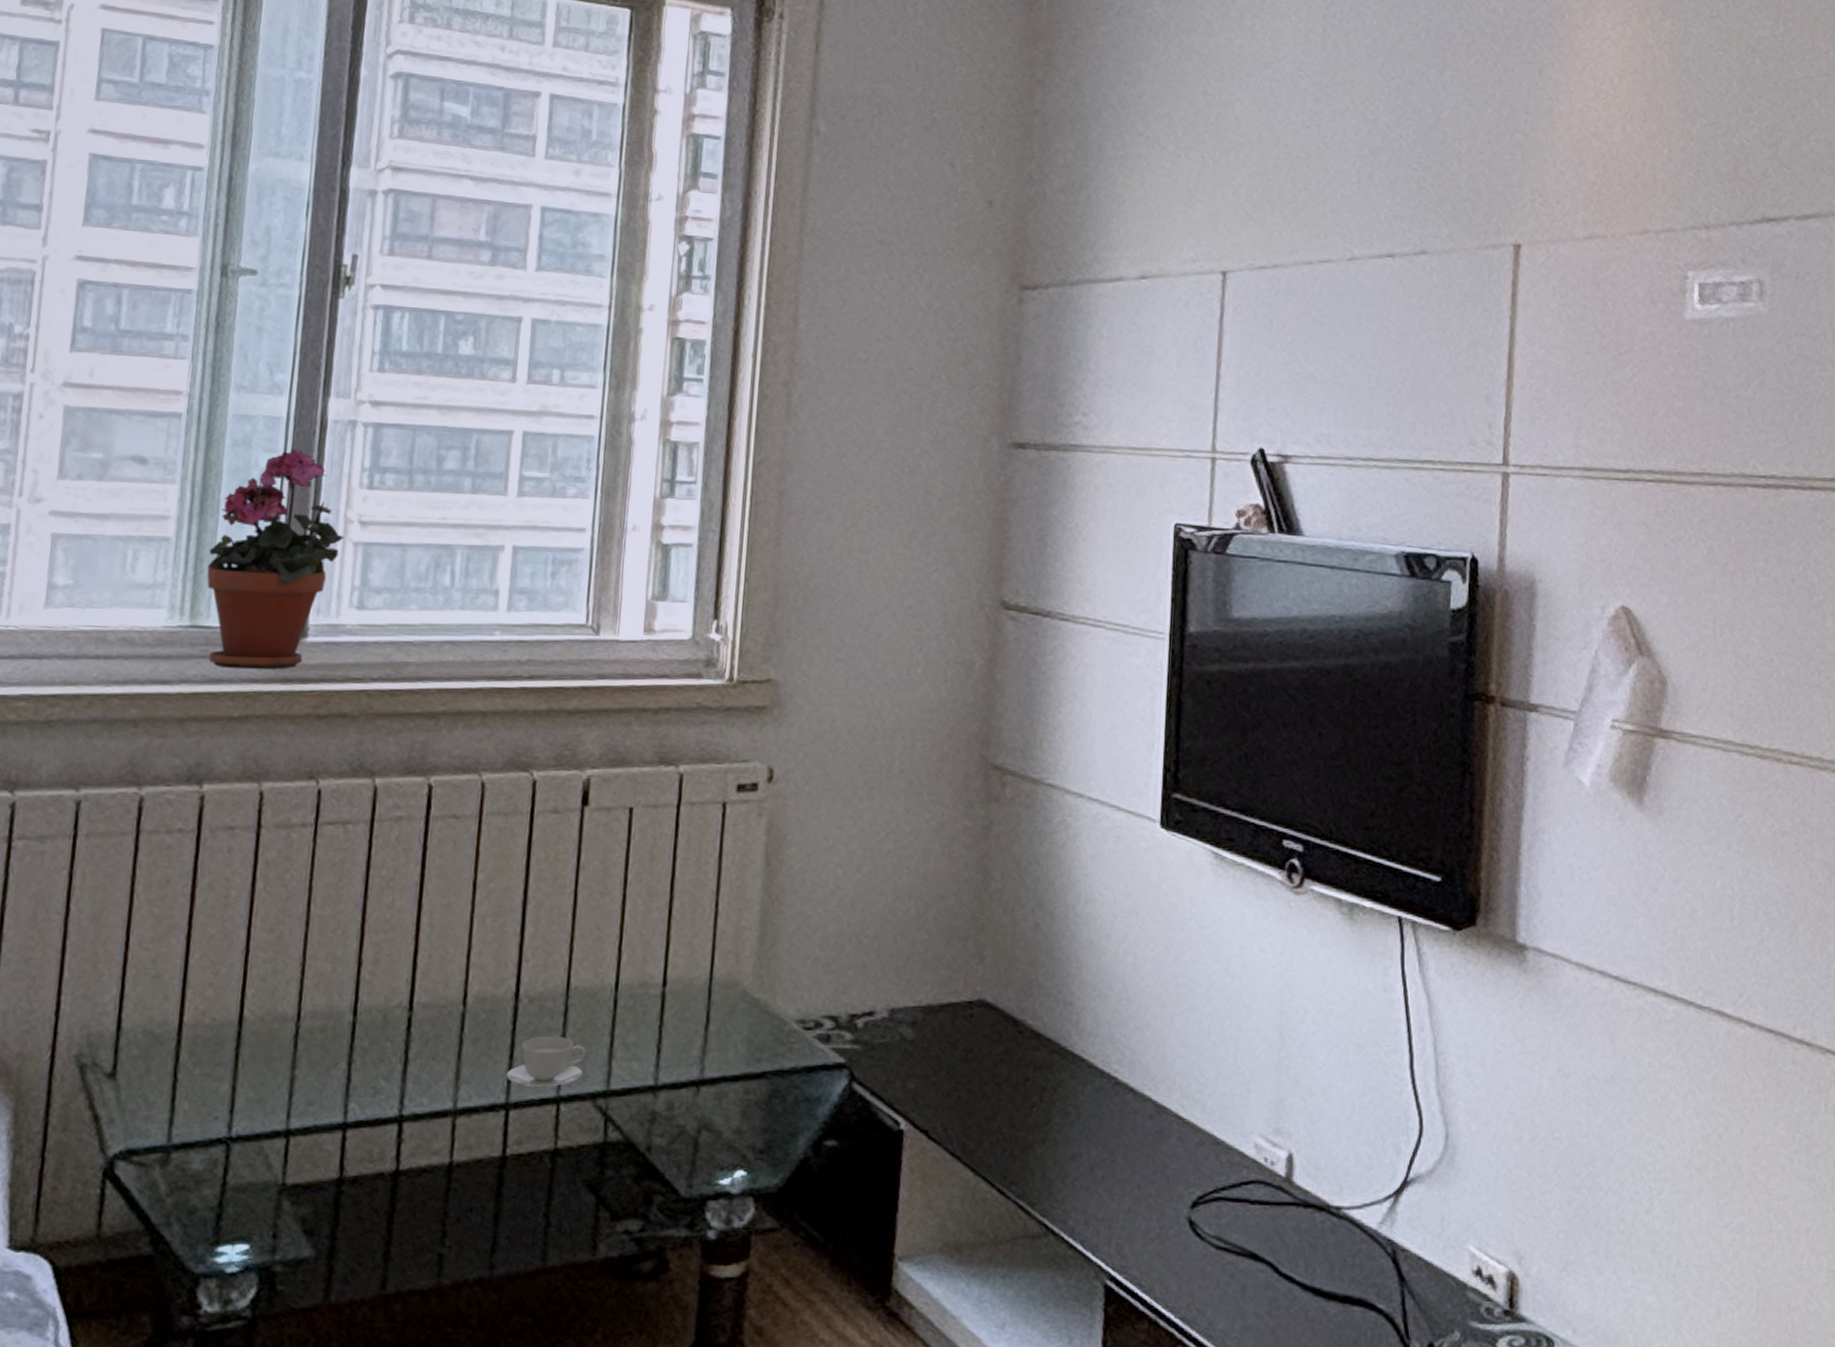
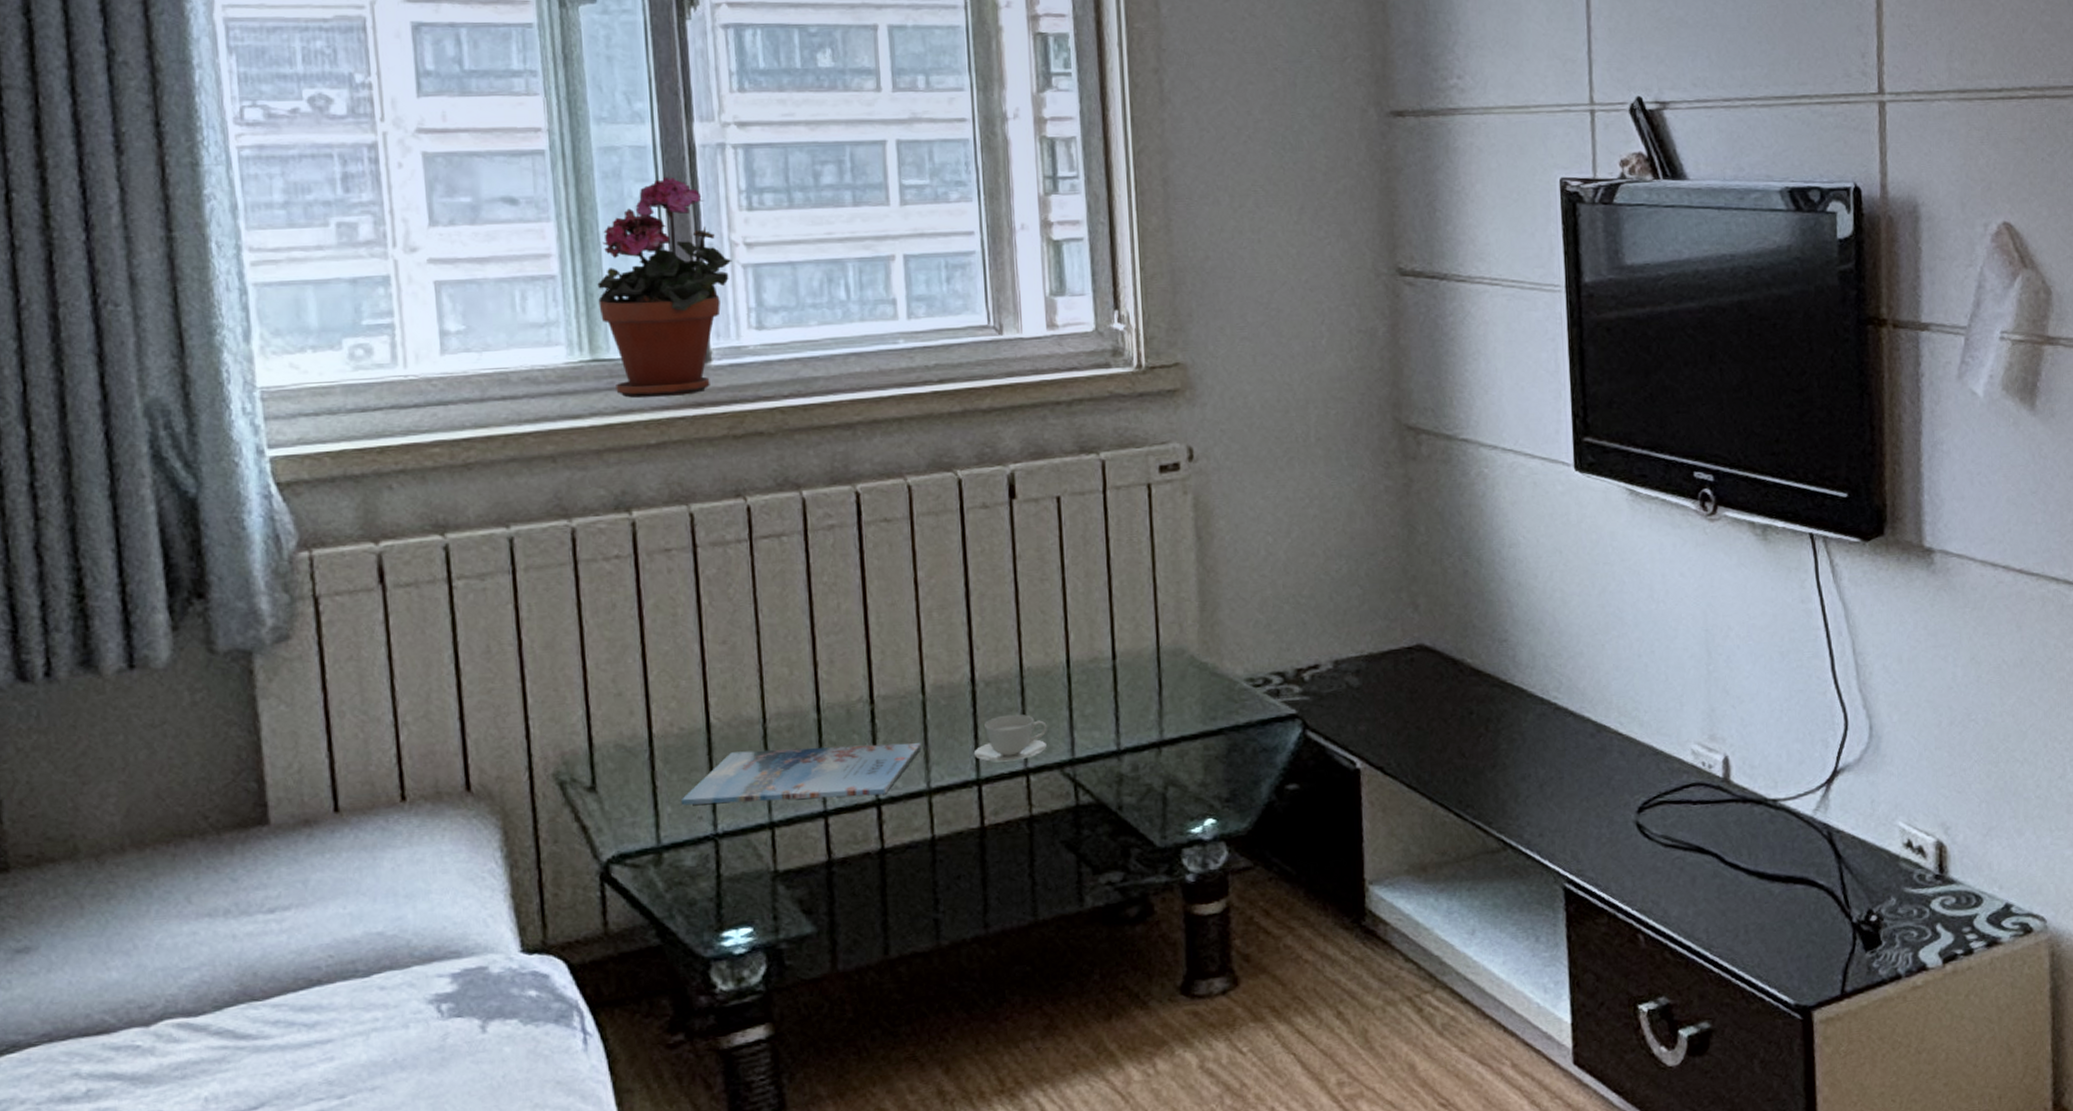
magazine: none [199,1050,454,1110] -> present [680,743,922,806]

